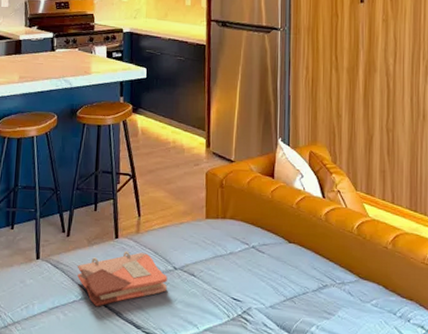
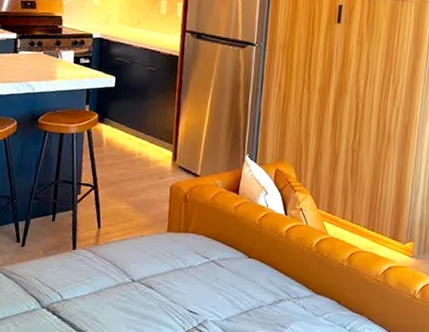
phonebook: present [77,250,167,307] -> none [30,262,125,318]

